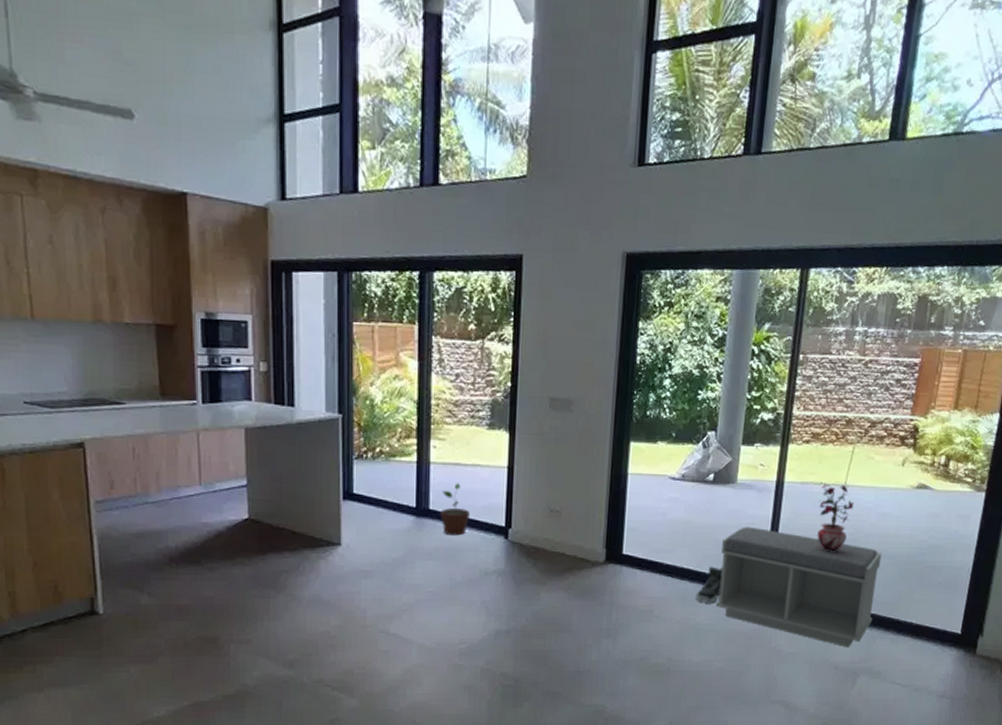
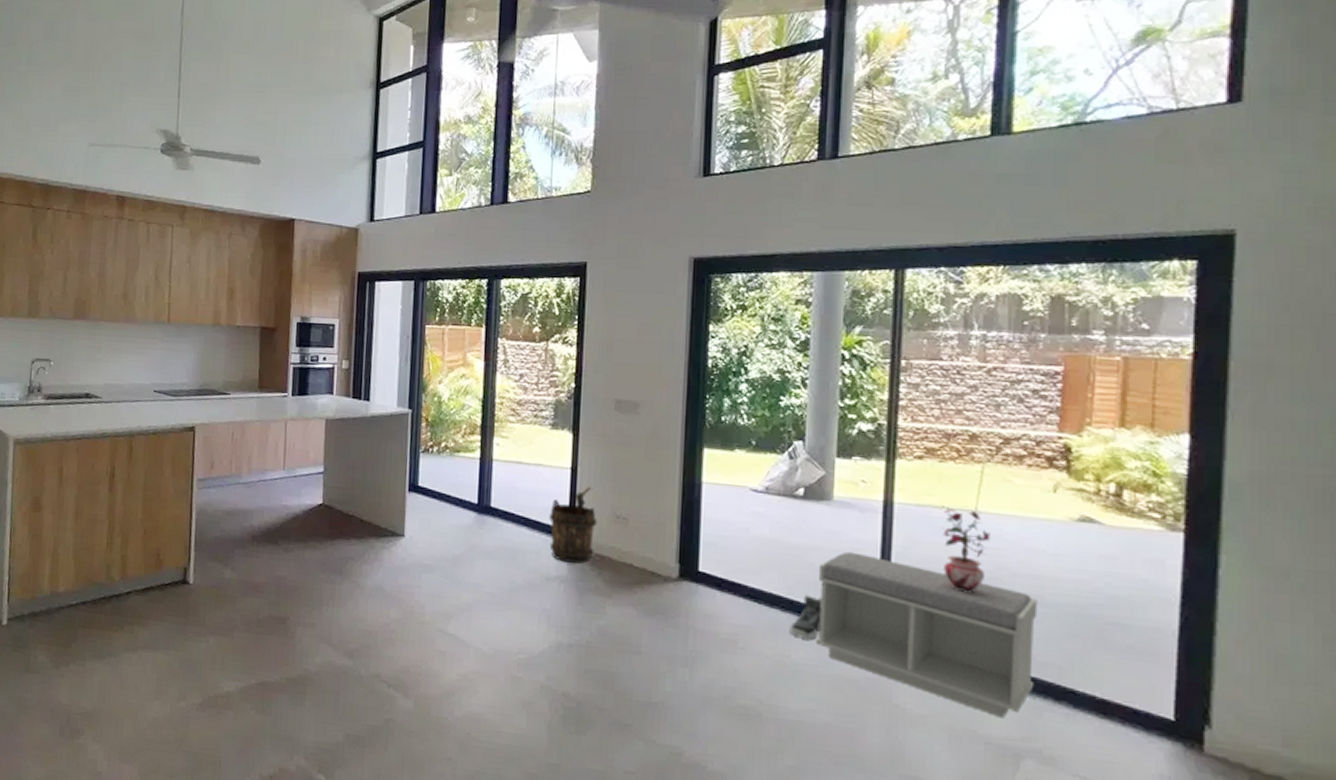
potted plant: present [440,483,470,536] -> none [501,481,531,536]
bucket: none [487,483,533,557] -> present [549,486,598,564]

